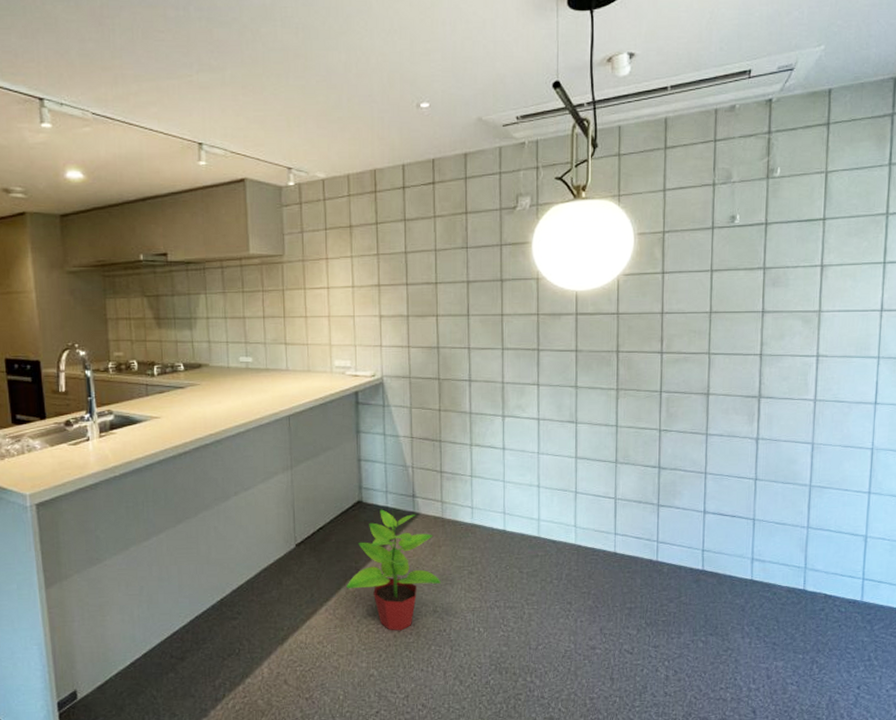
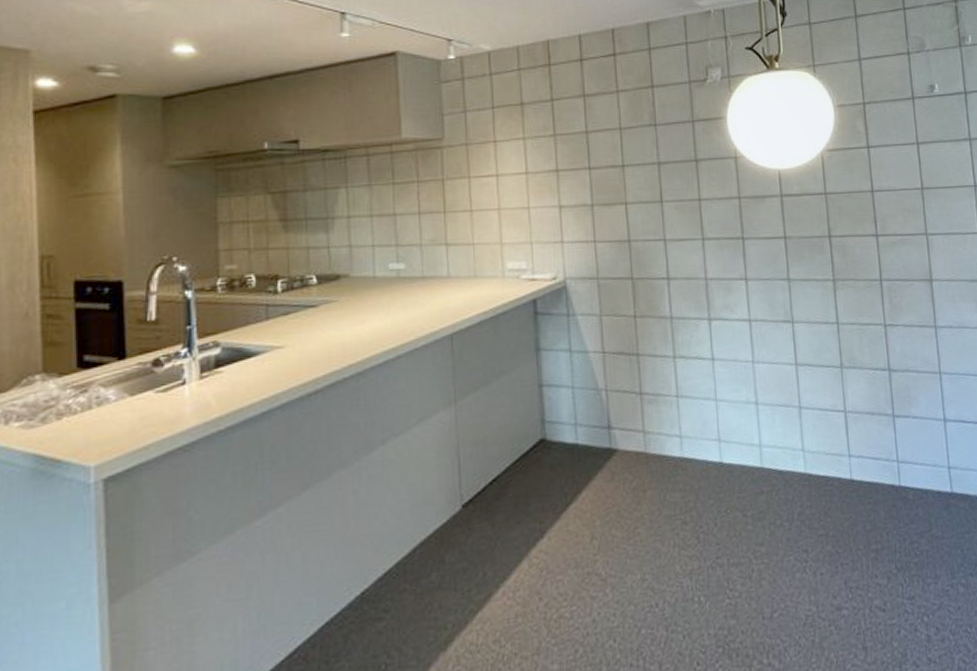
potted plant: present [347,509,441,631] -> none [529,447,648,613]

